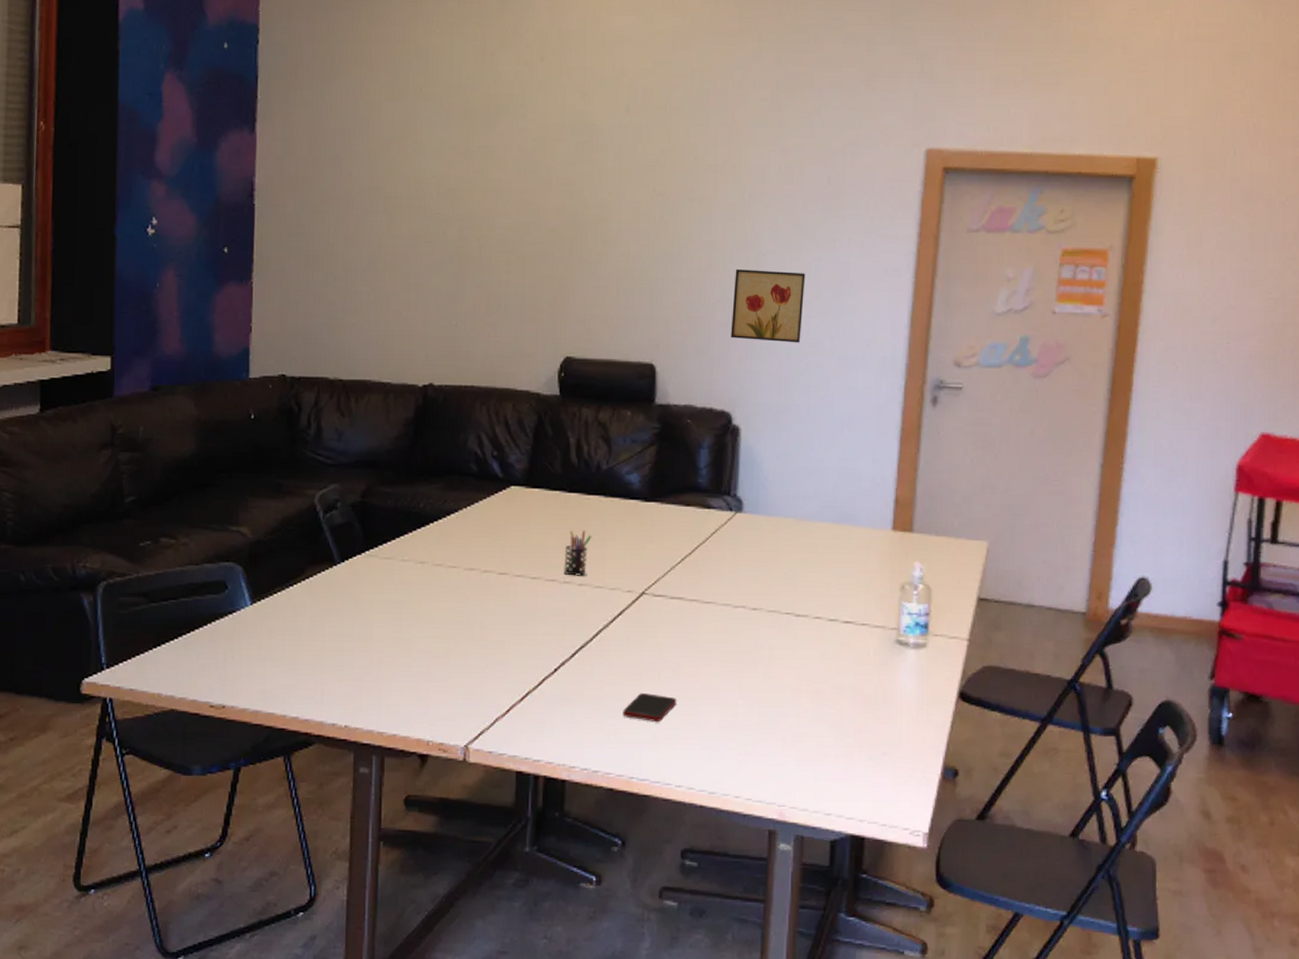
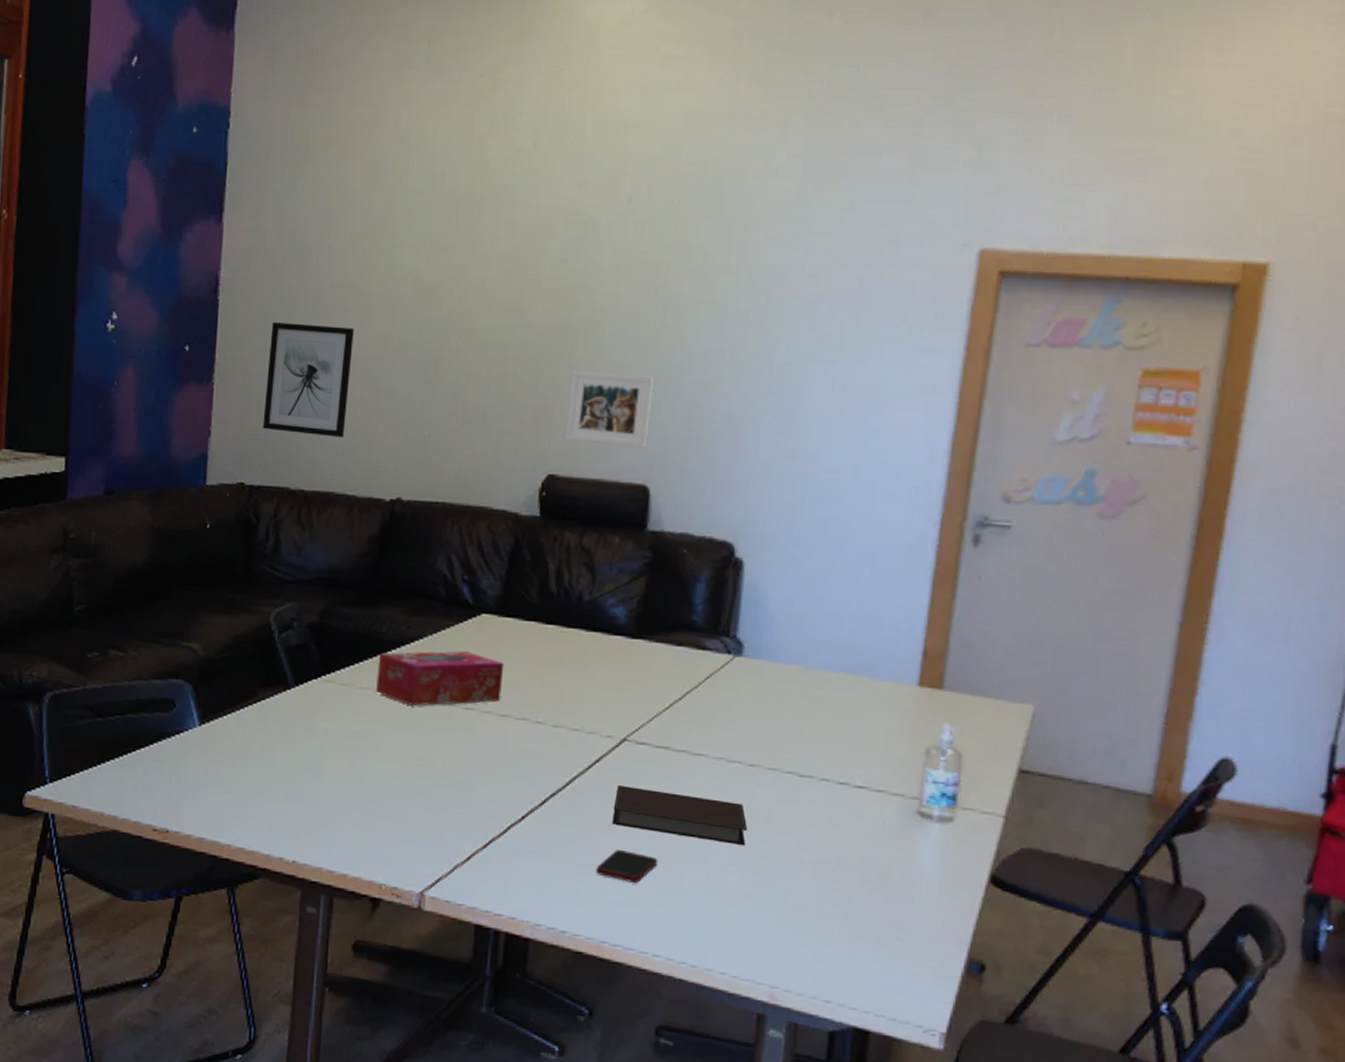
wall art: none [301,223,383,330] -> present [262,321,354,438]
tissue box: none [417,521,533,574] -> present [376,651,504,706]
pen holder: present [564,530,592,576] -> none [536,665,570,717]
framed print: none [580,262,655,330] -> present [566,370,653,448]
notebook: none [635,634,754,682] -> present [612,784,748,846]
wall art: present [731,269,805,343] -> none [737,383,828,468]

